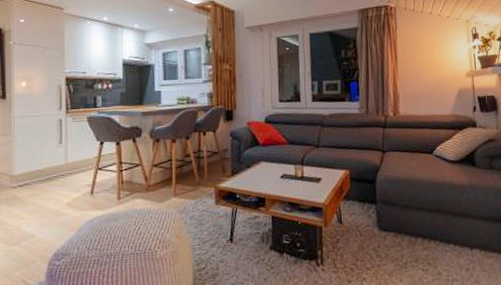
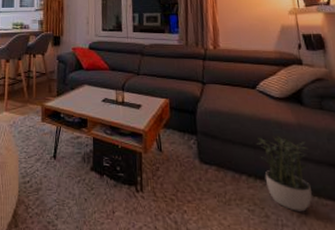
potted plant: none [432,196,479,266] -> present [257,135,312,212]

